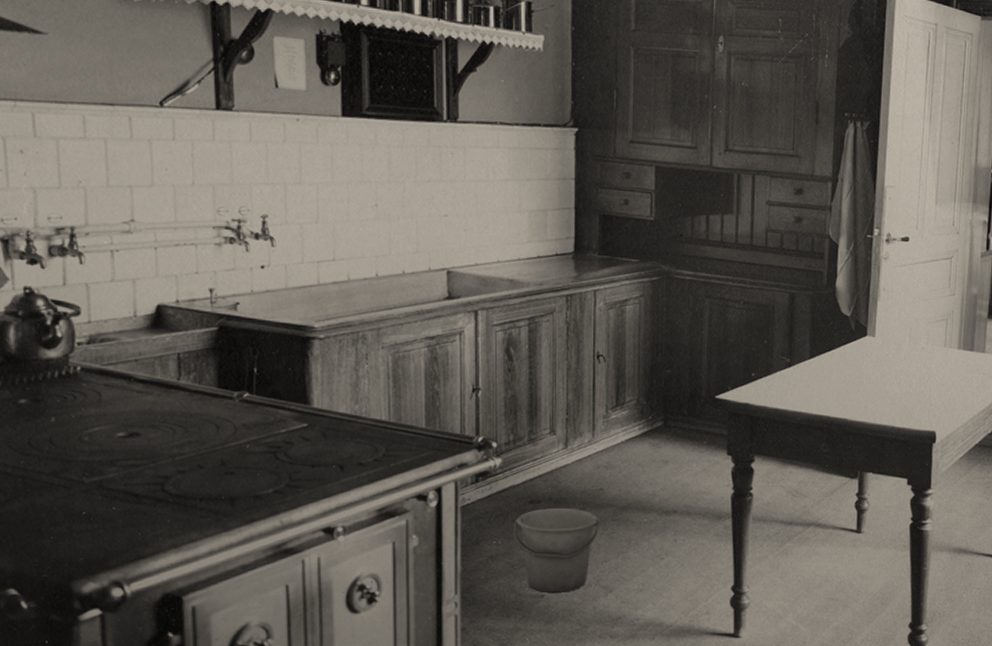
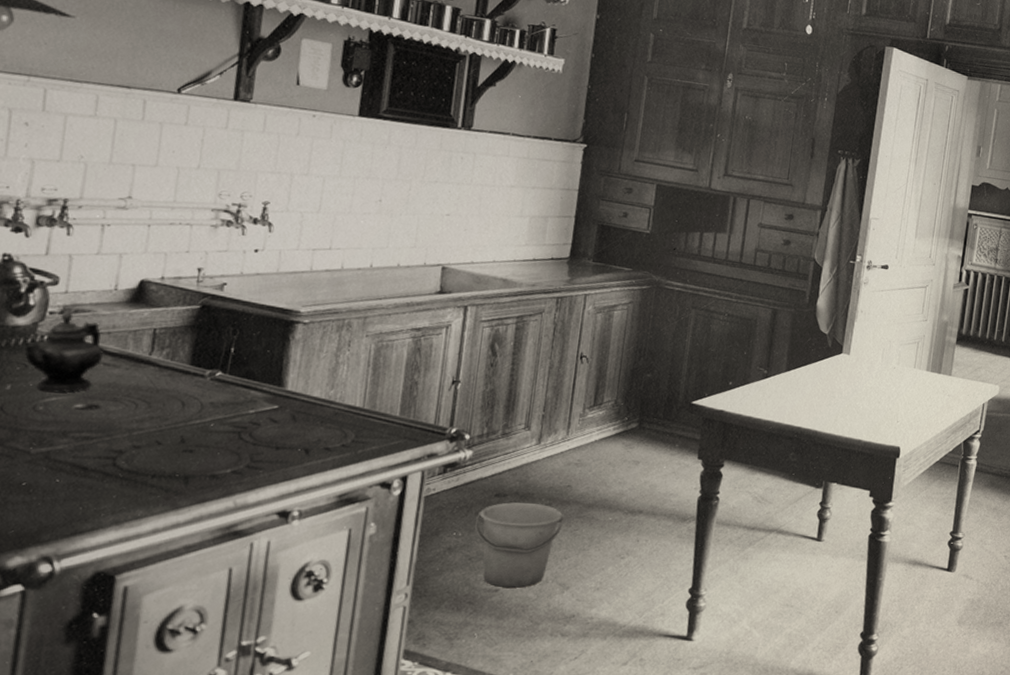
teapot: none [59,339,134,422] -> present [23,309,103,392]

